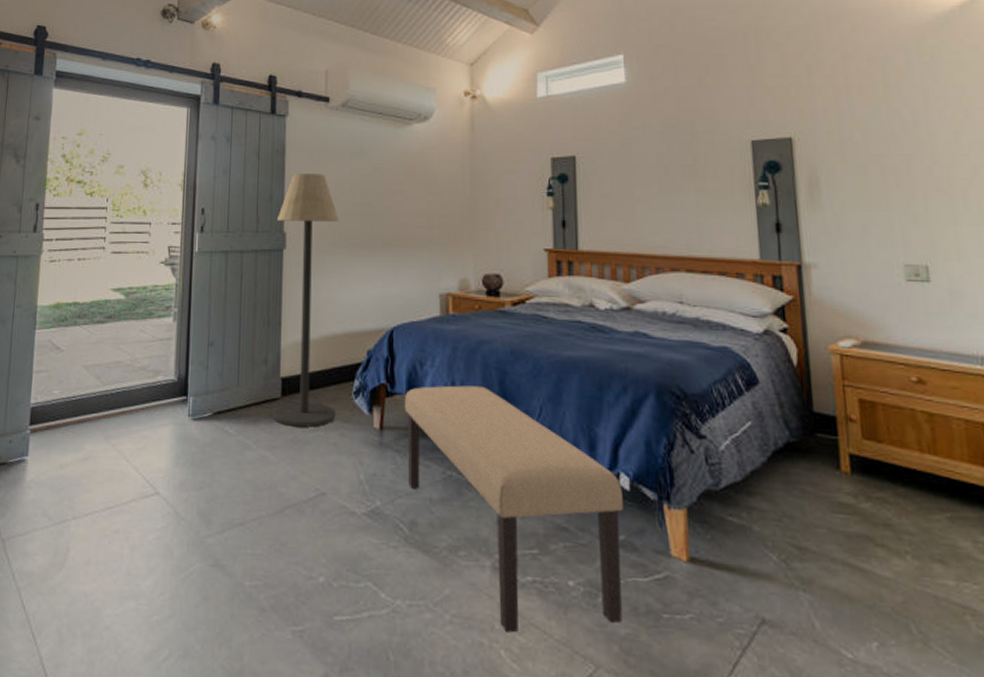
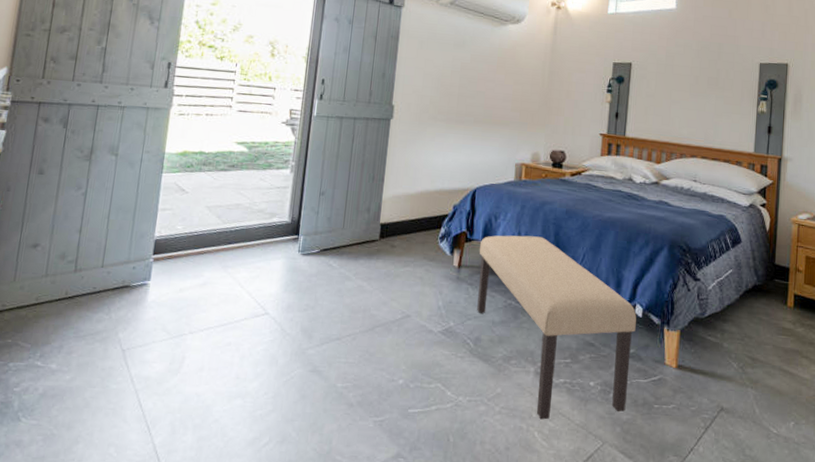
floor lamp: present [272,172,340,427] -> none [371,56,440,264]

